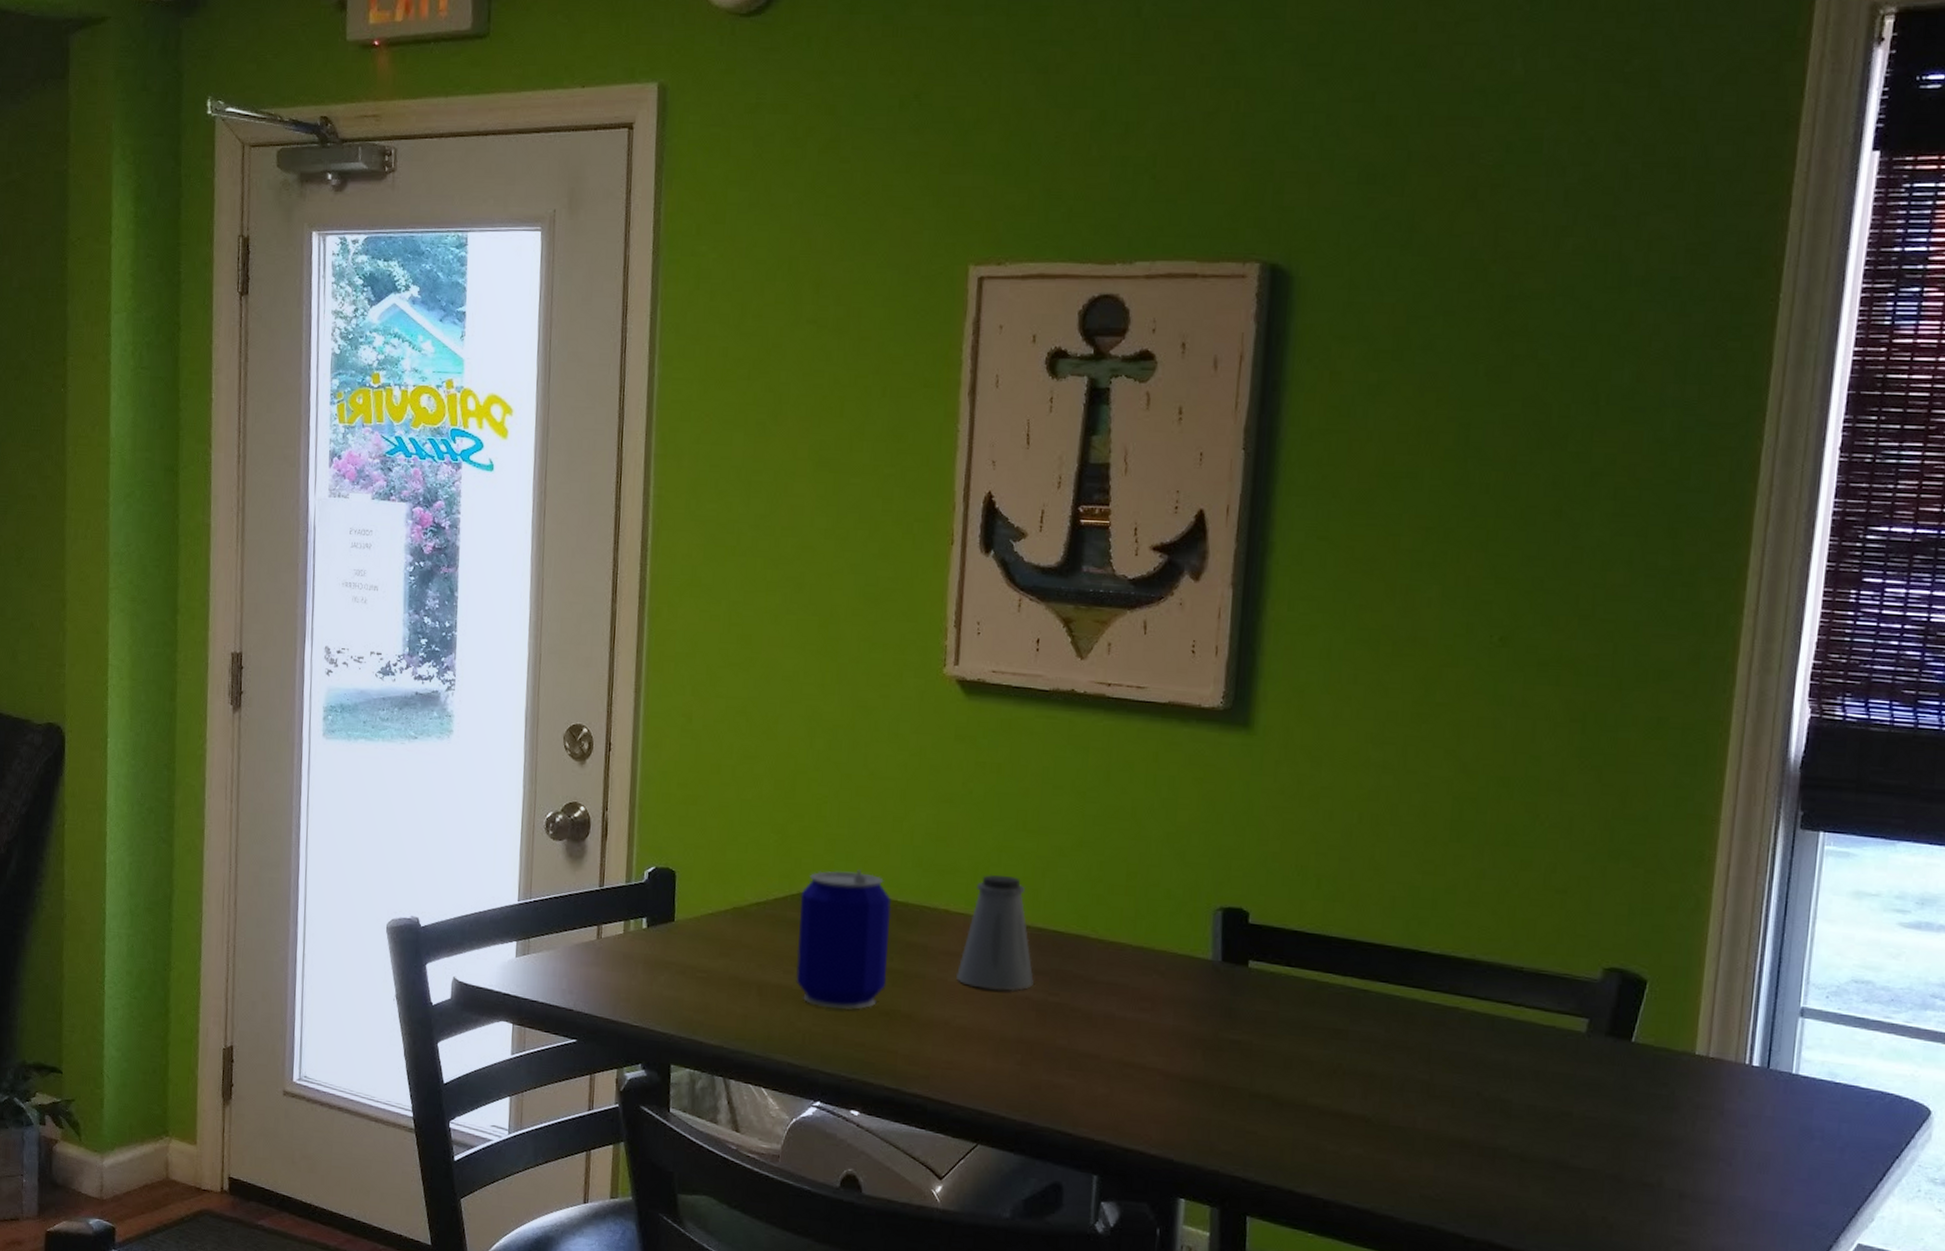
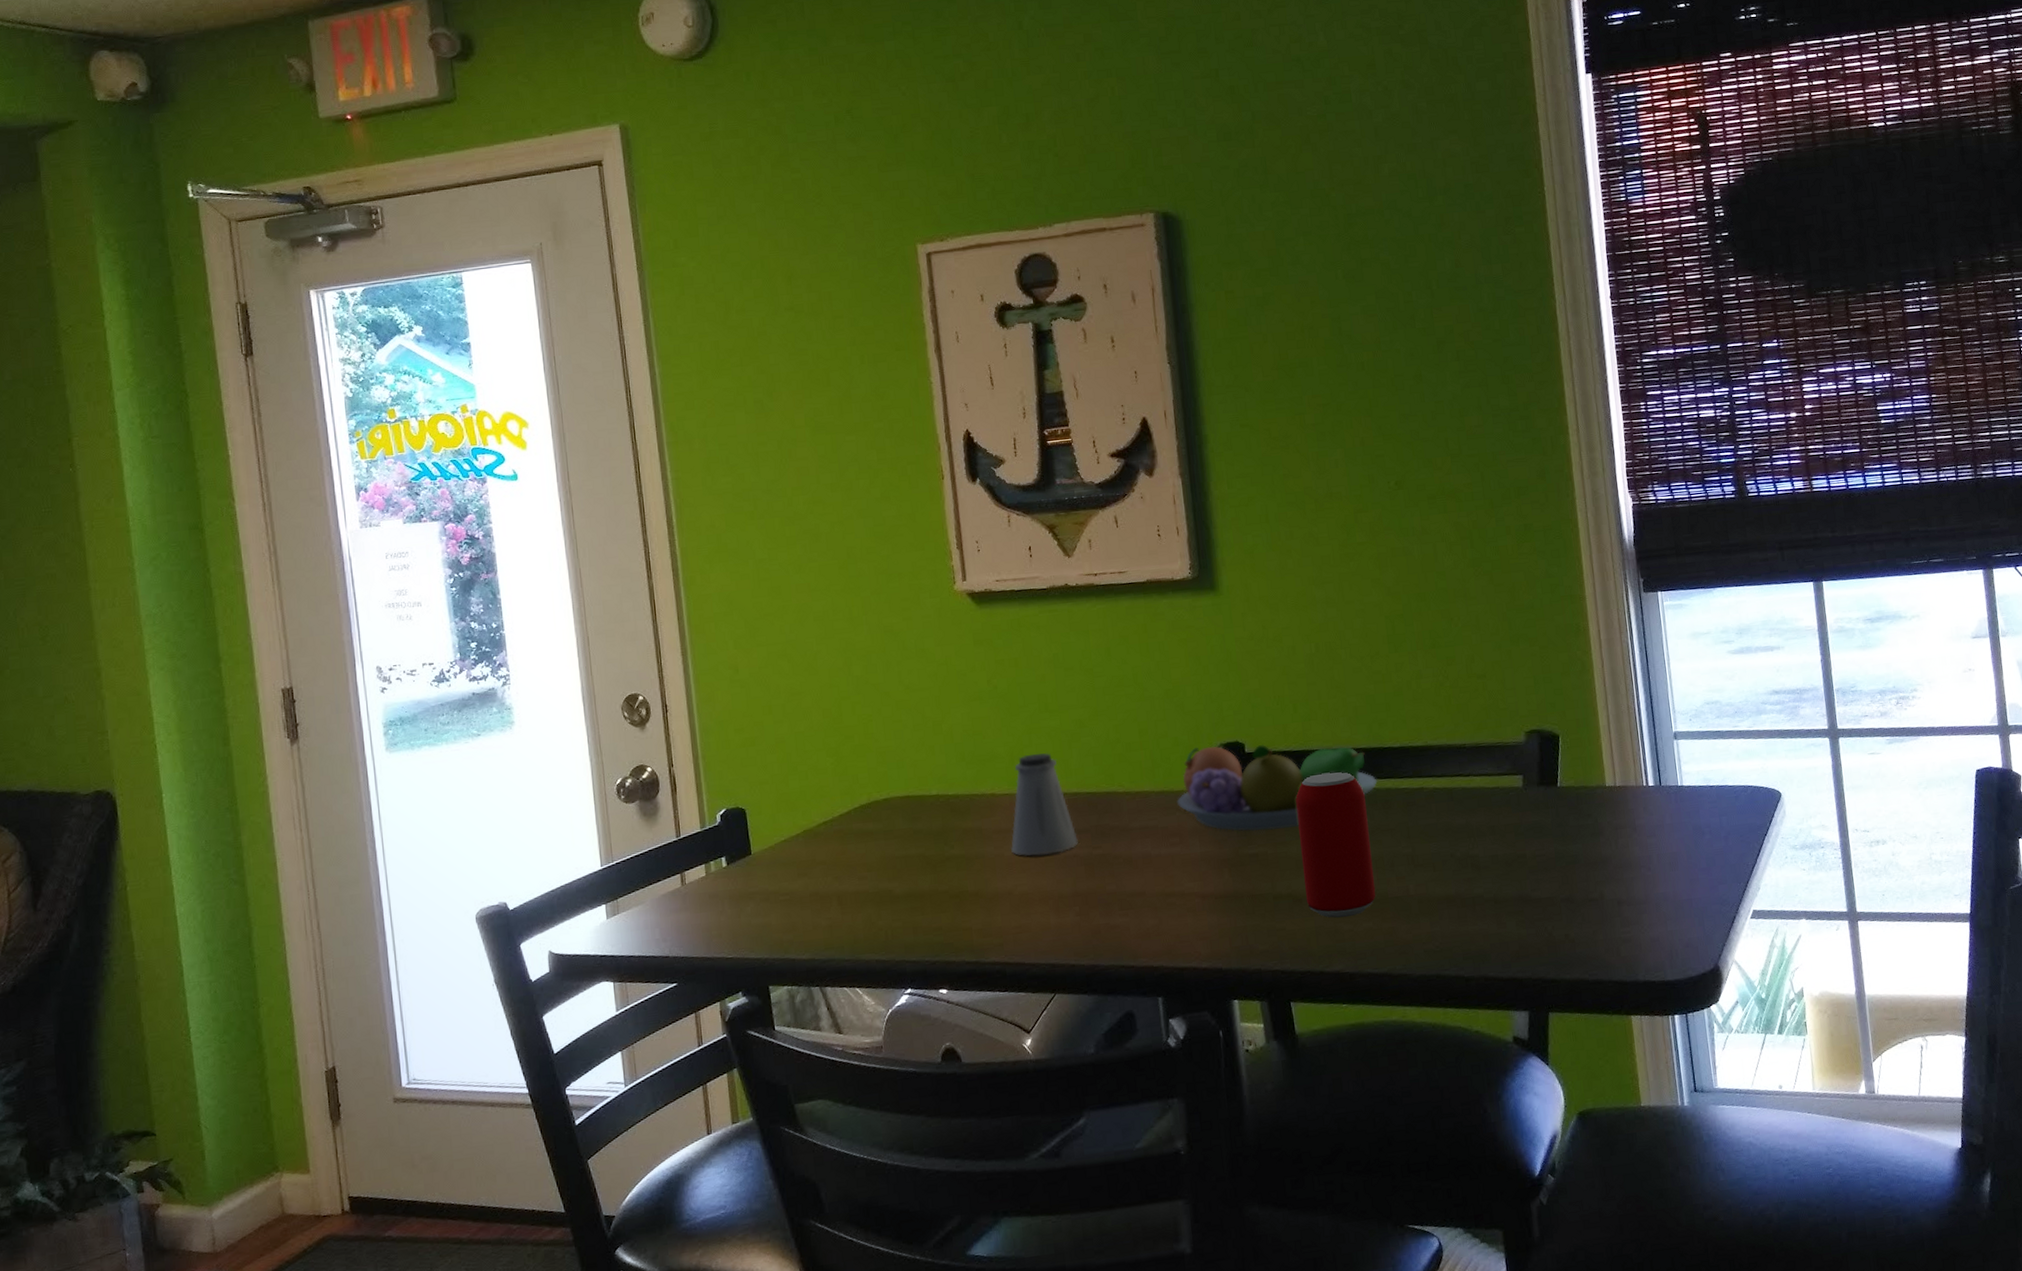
beer can: present [796,870,892,1010] -> none [862,774,952,904]
fruit bowl: none [1155,906,1403,1021] -> present [1176,745,1378,832]
beverage can: none [1288,965,1385,1137] -> present [1295,772,1376,918]

